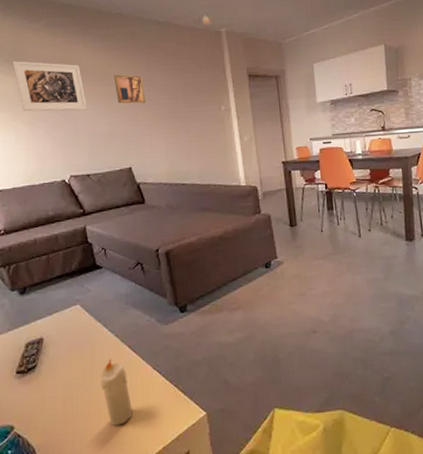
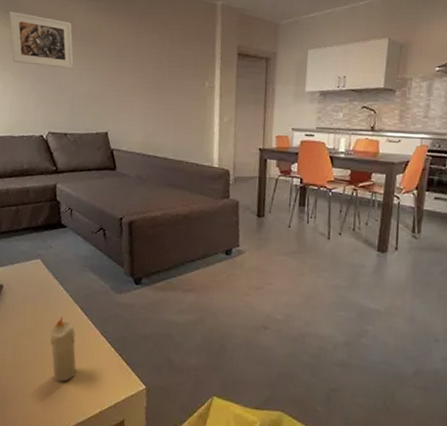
wall art: present [113,74,146,104] -> none [103,37,132,69]

